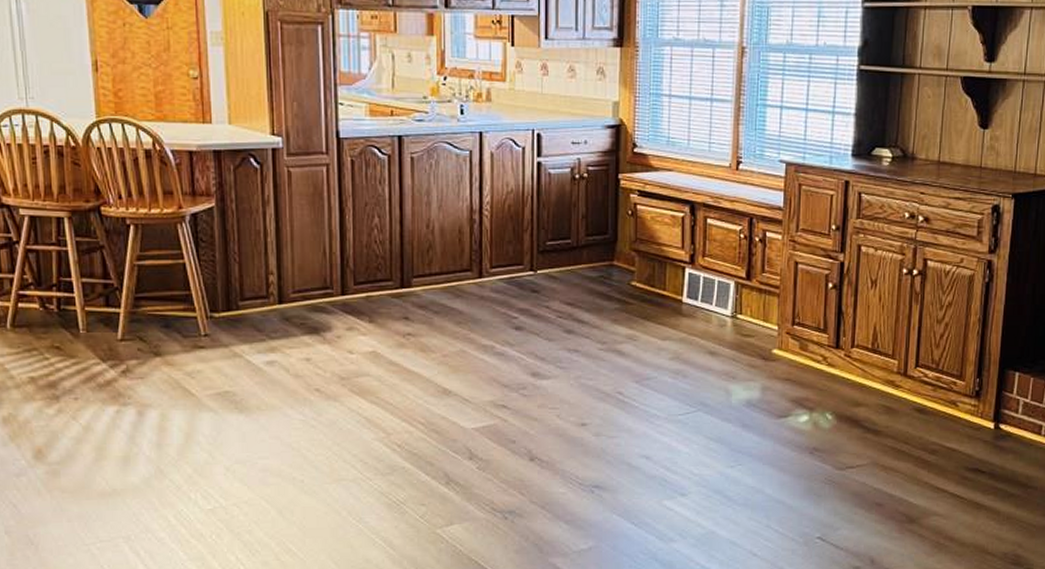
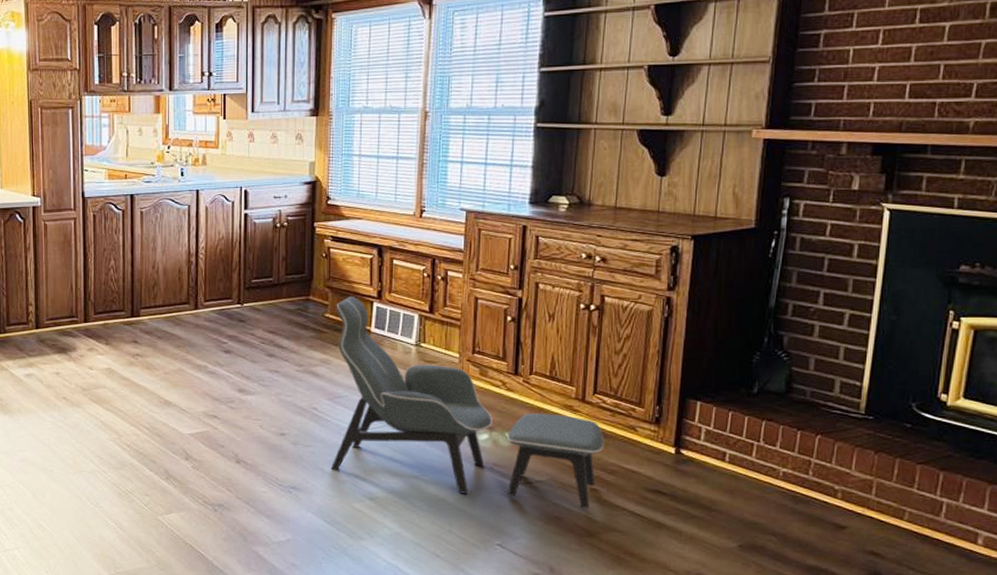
lounge chair: none [638,260,926,493] -> present [330,295,605,509]

